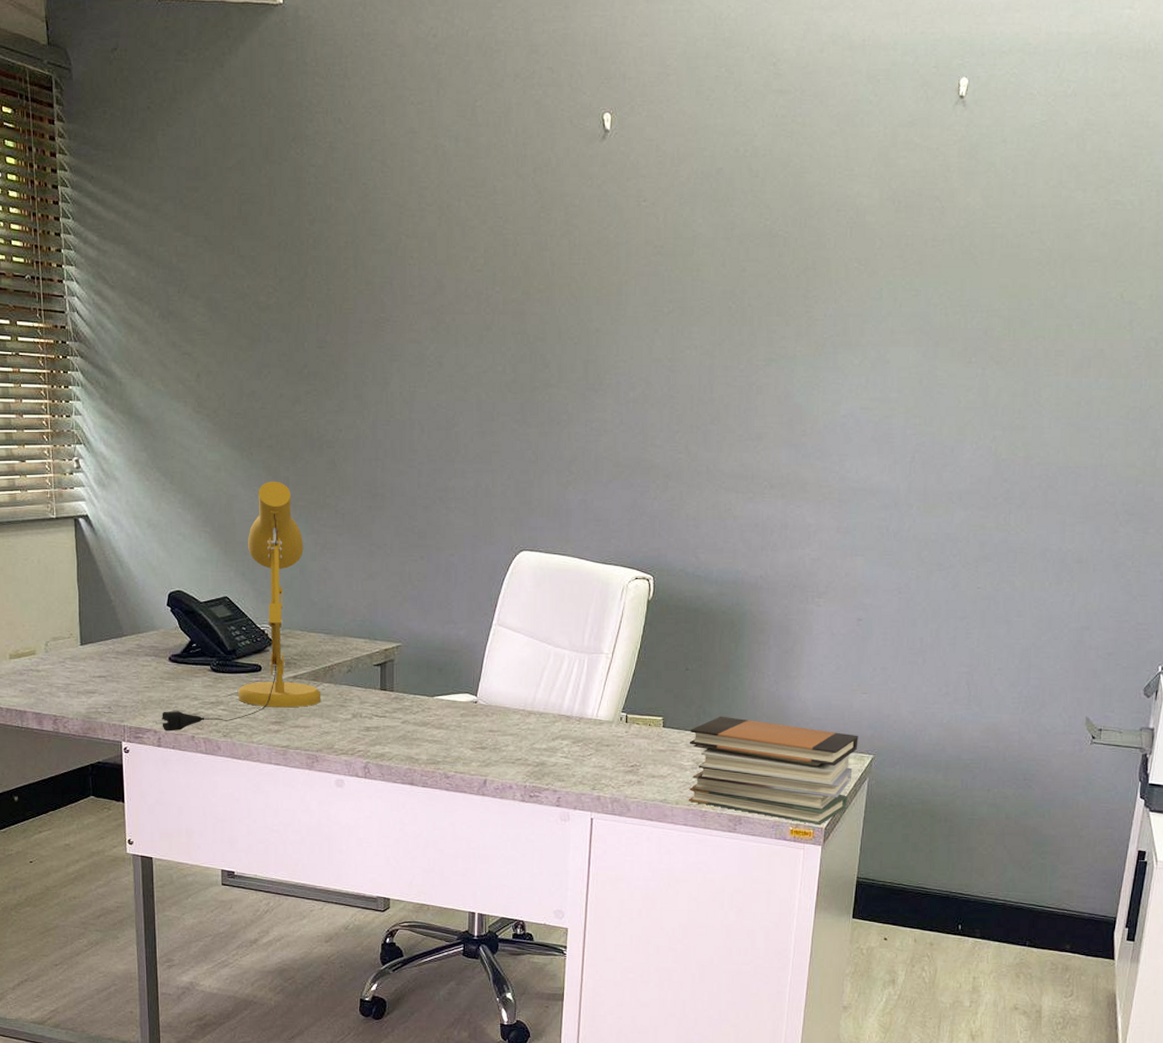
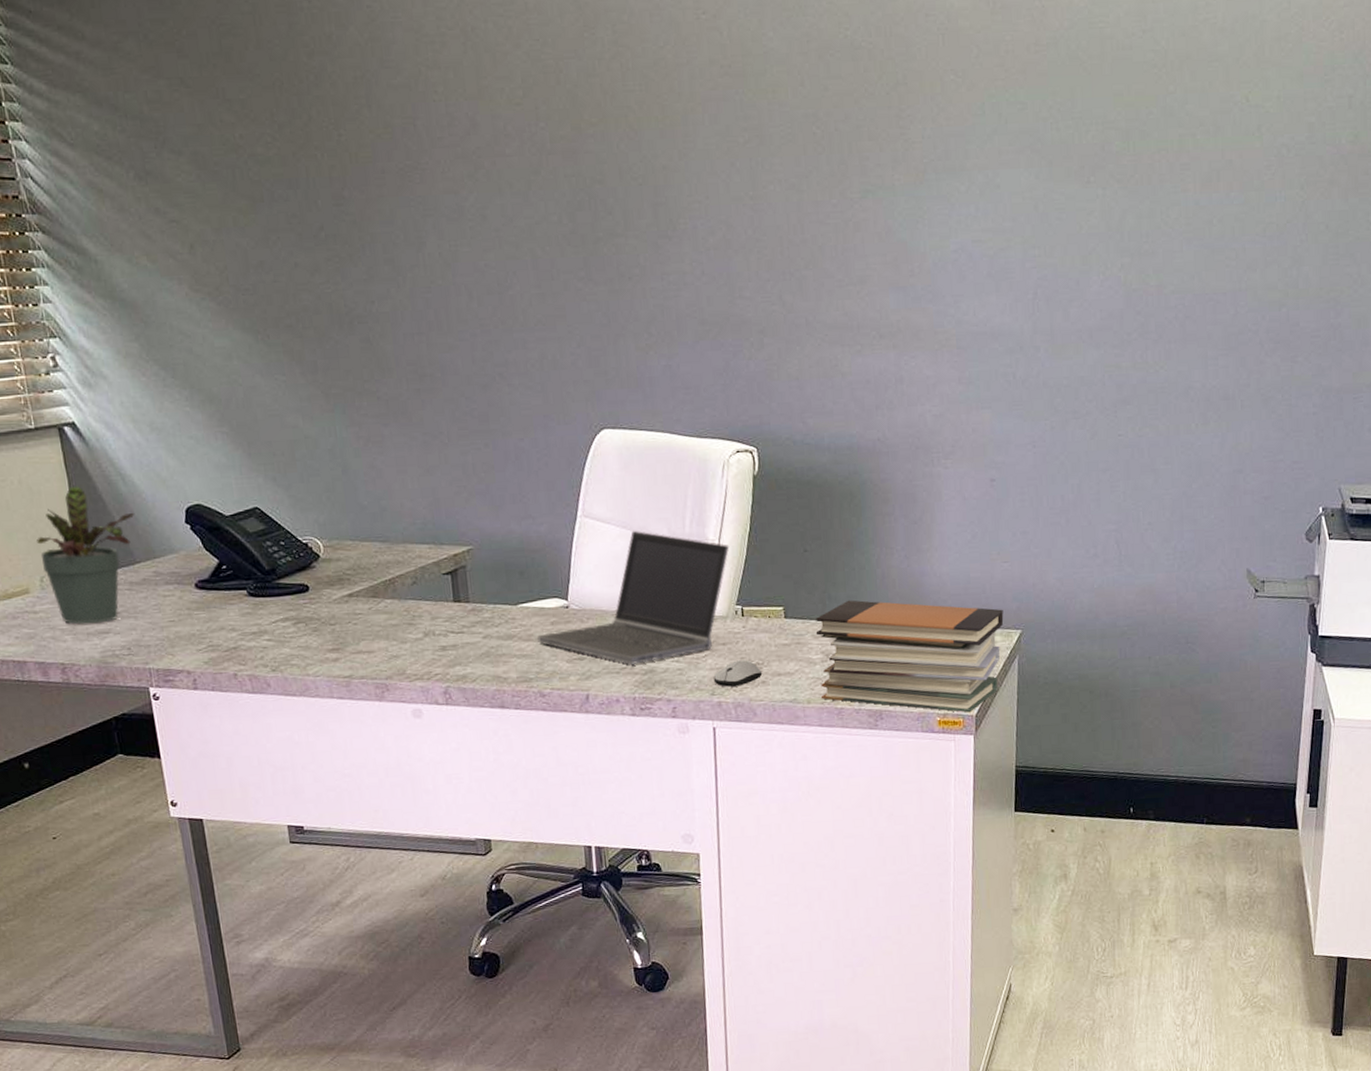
potted plant: none [46,568,127,684] -> present [37,486,135,624]
desk lamp: present [152,481,321,732] -> none [183,366,385,671]
laptop computer: none [448,640,621,757] -> present [537,530,730,664]
computer mouse: none [595,761,639,784] -> present [713,660,763,687]

